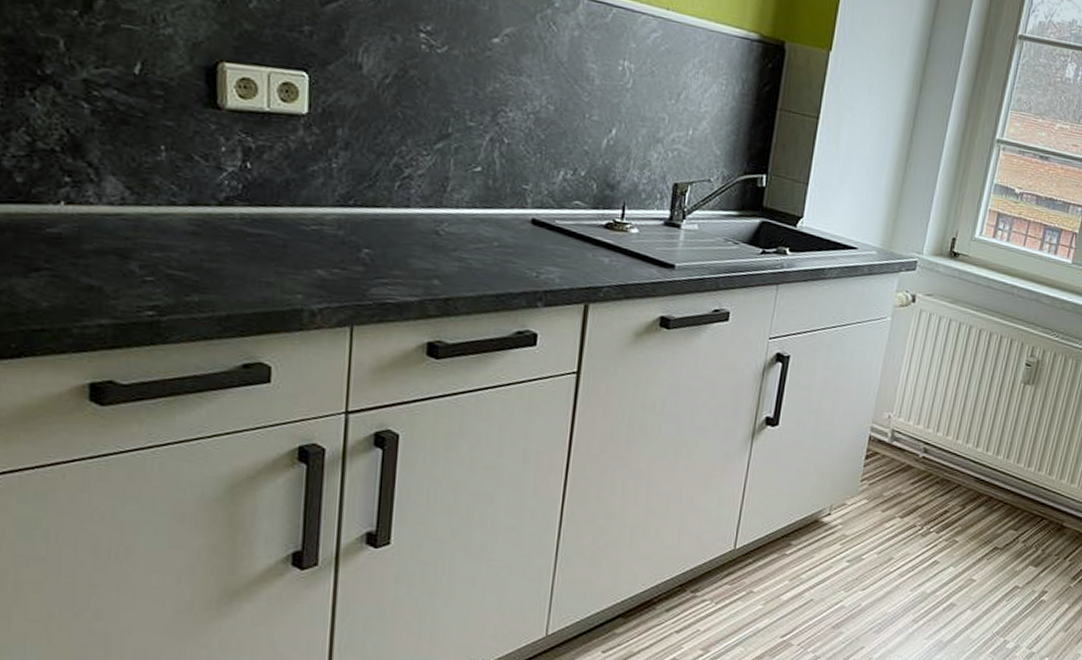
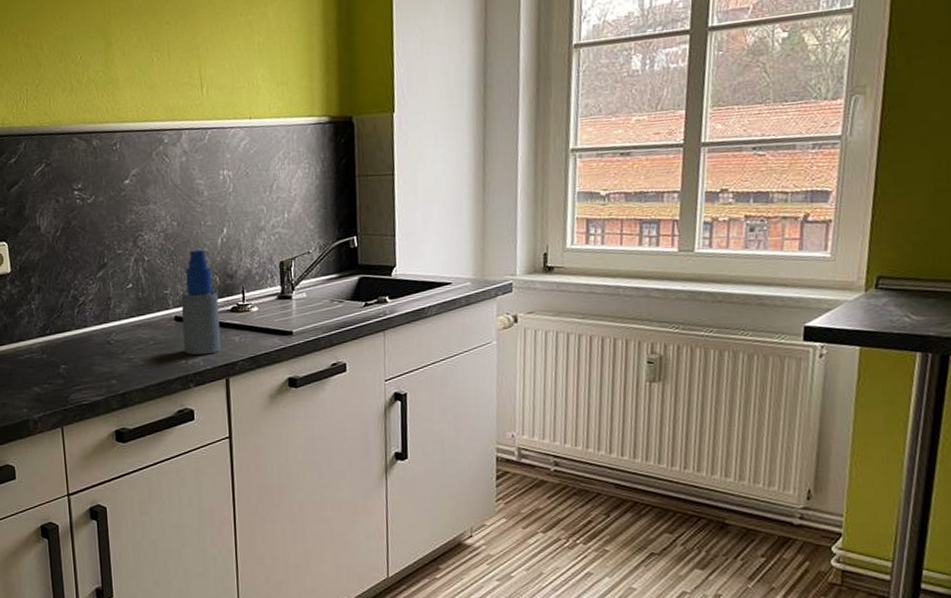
spray bottle: none [537,144,592,273] -> present [181,249,221,355]

